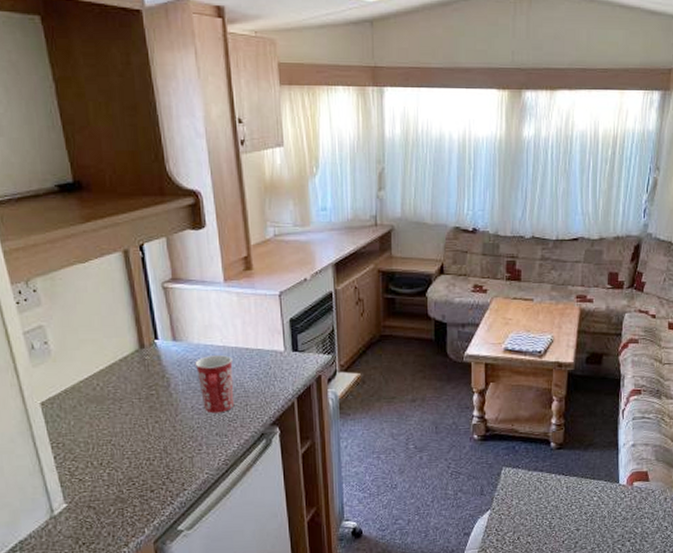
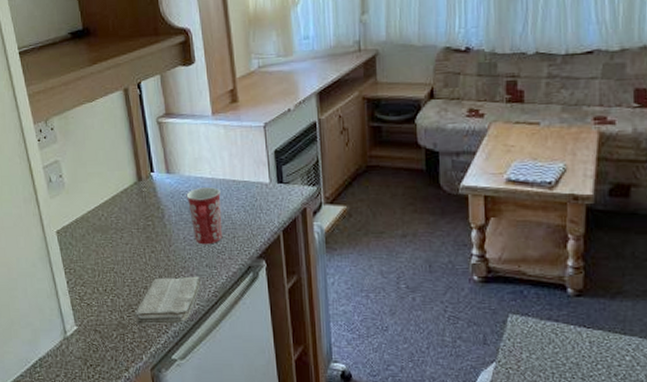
washcloth: none [136,445,210,498] -> present [135,276,201,325]

